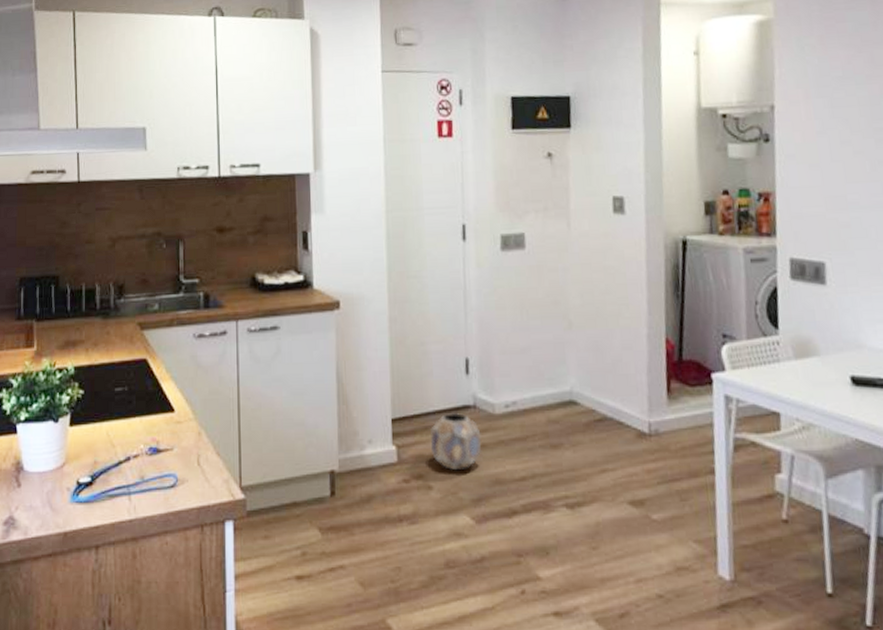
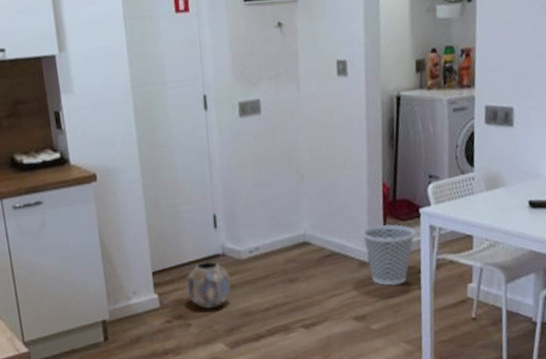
wastebasket: none [640,388,707,466] -> present [362,224,415,286]

